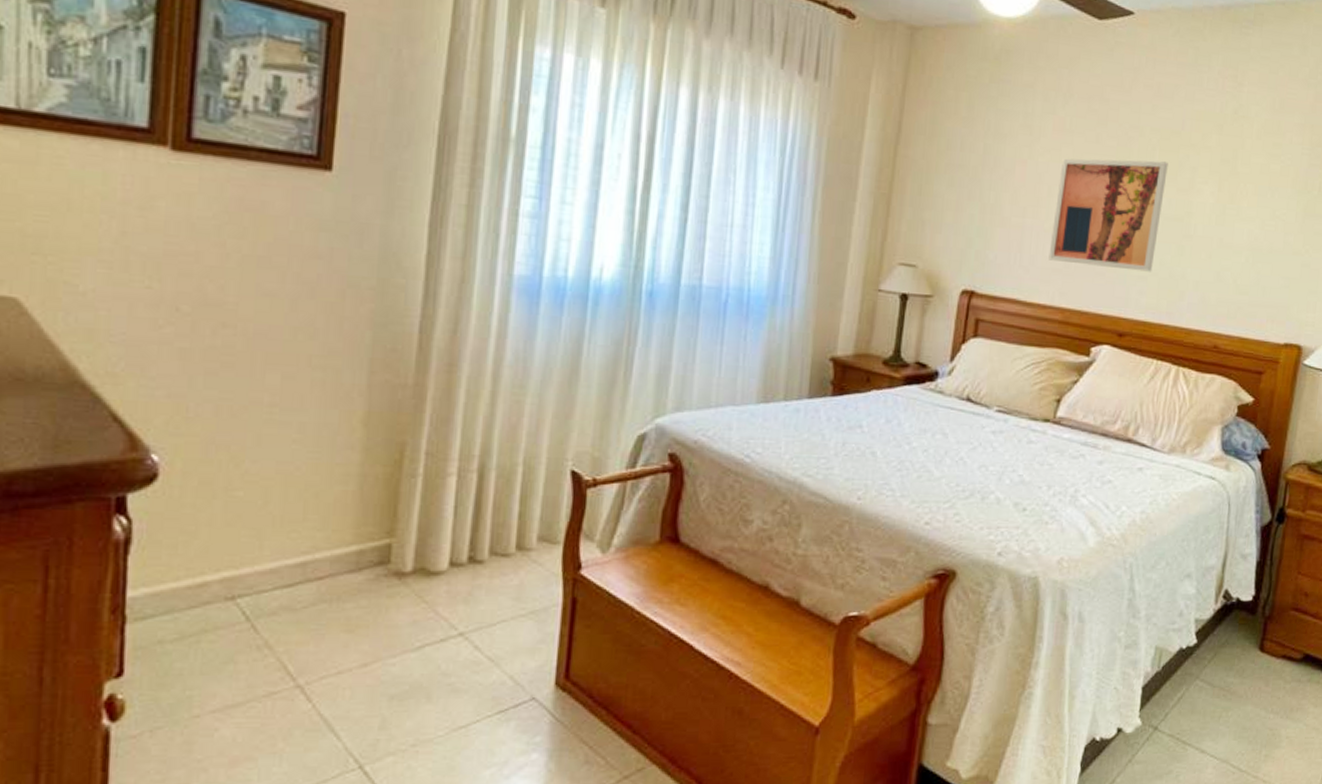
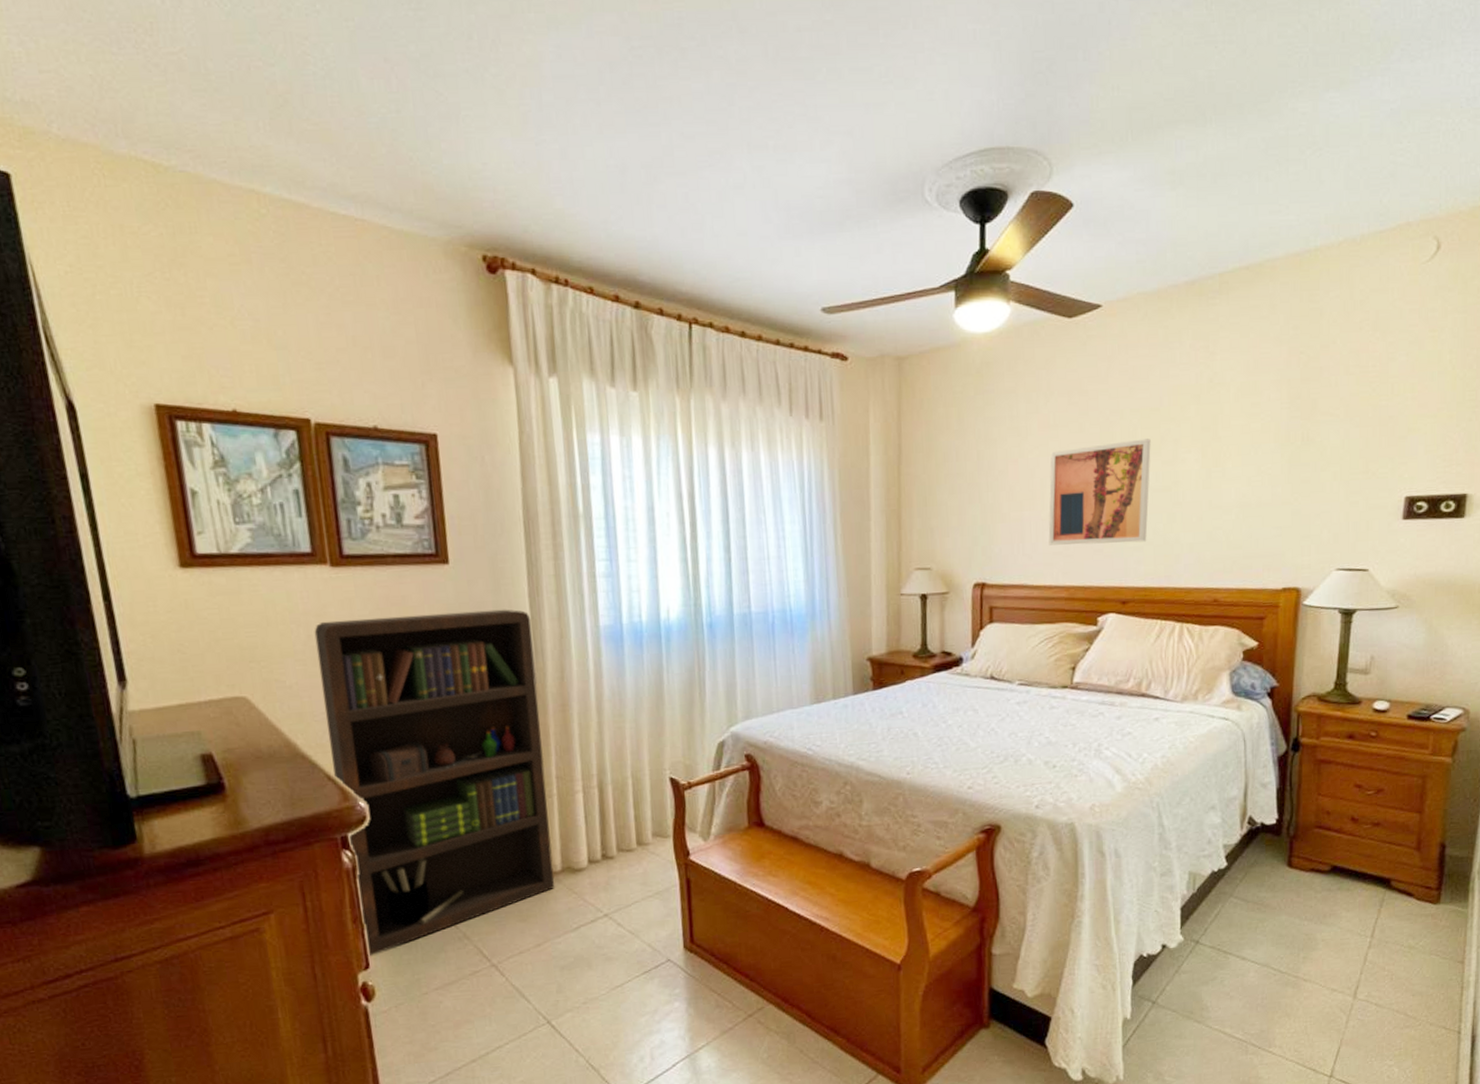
bookcase: none [123,217,427,661] -> present [314,609,555,957]

